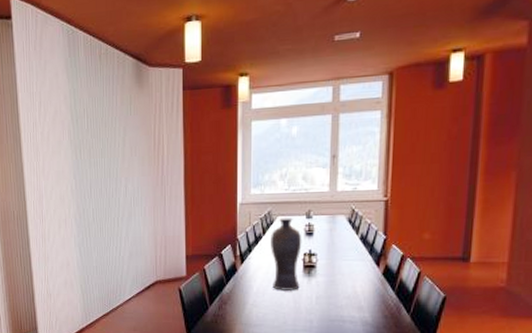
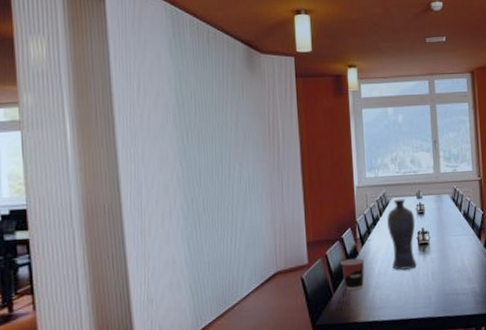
cup: none [219,274,243,305] -> present [341,258,365,290]

